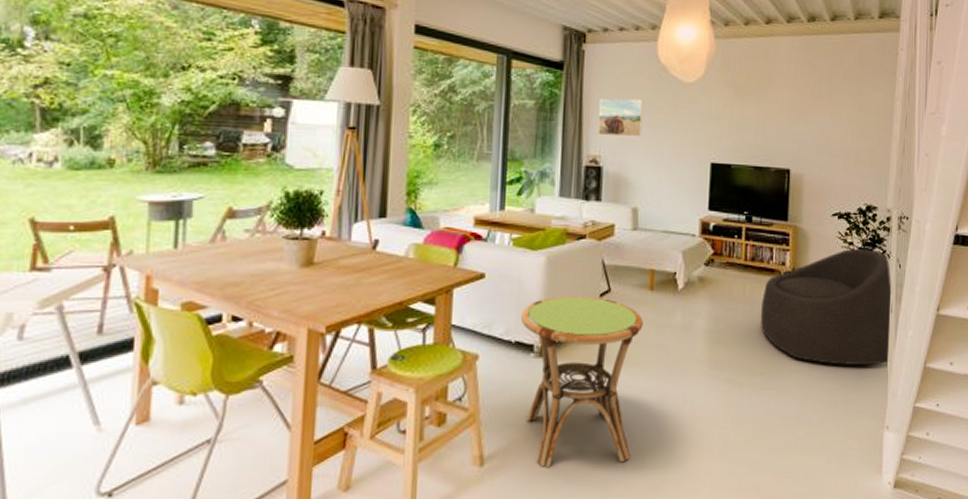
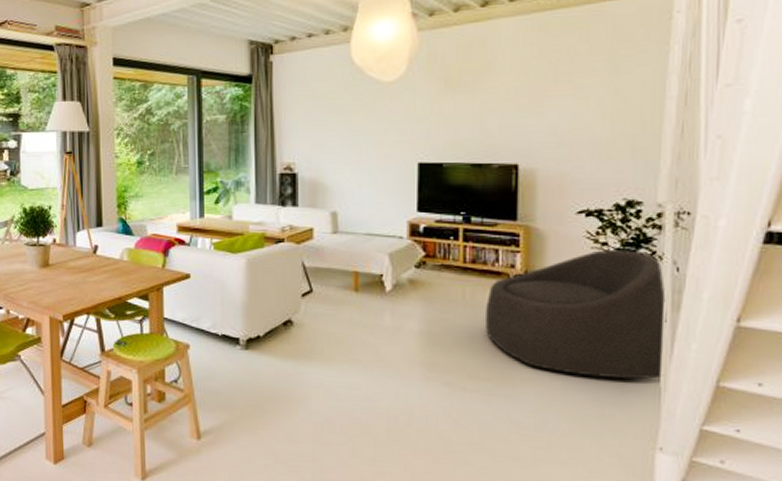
side table: present [520,297,644,468] -> none [225,296,349,451]
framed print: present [597,98,643,138] -> none [290,104,338,143]

